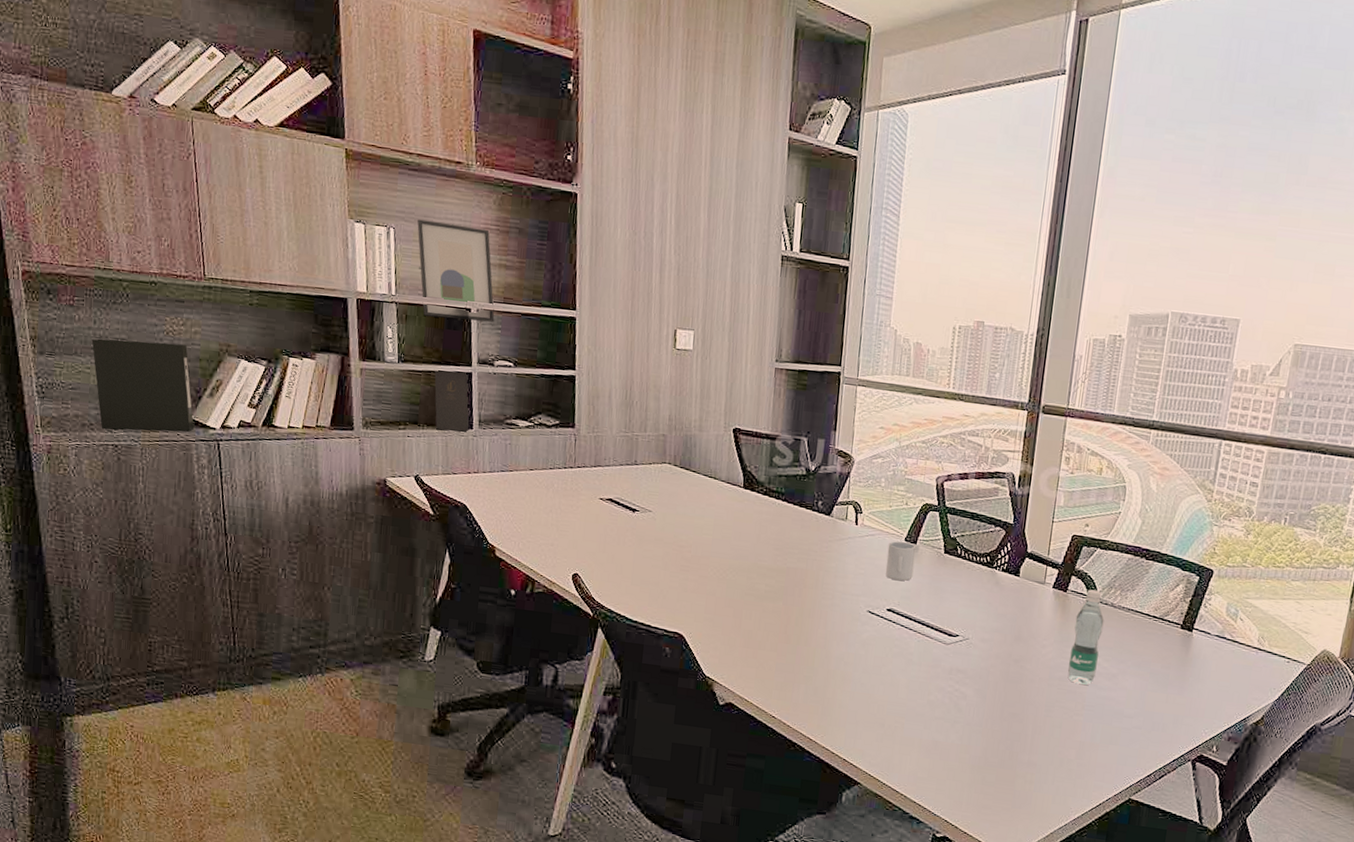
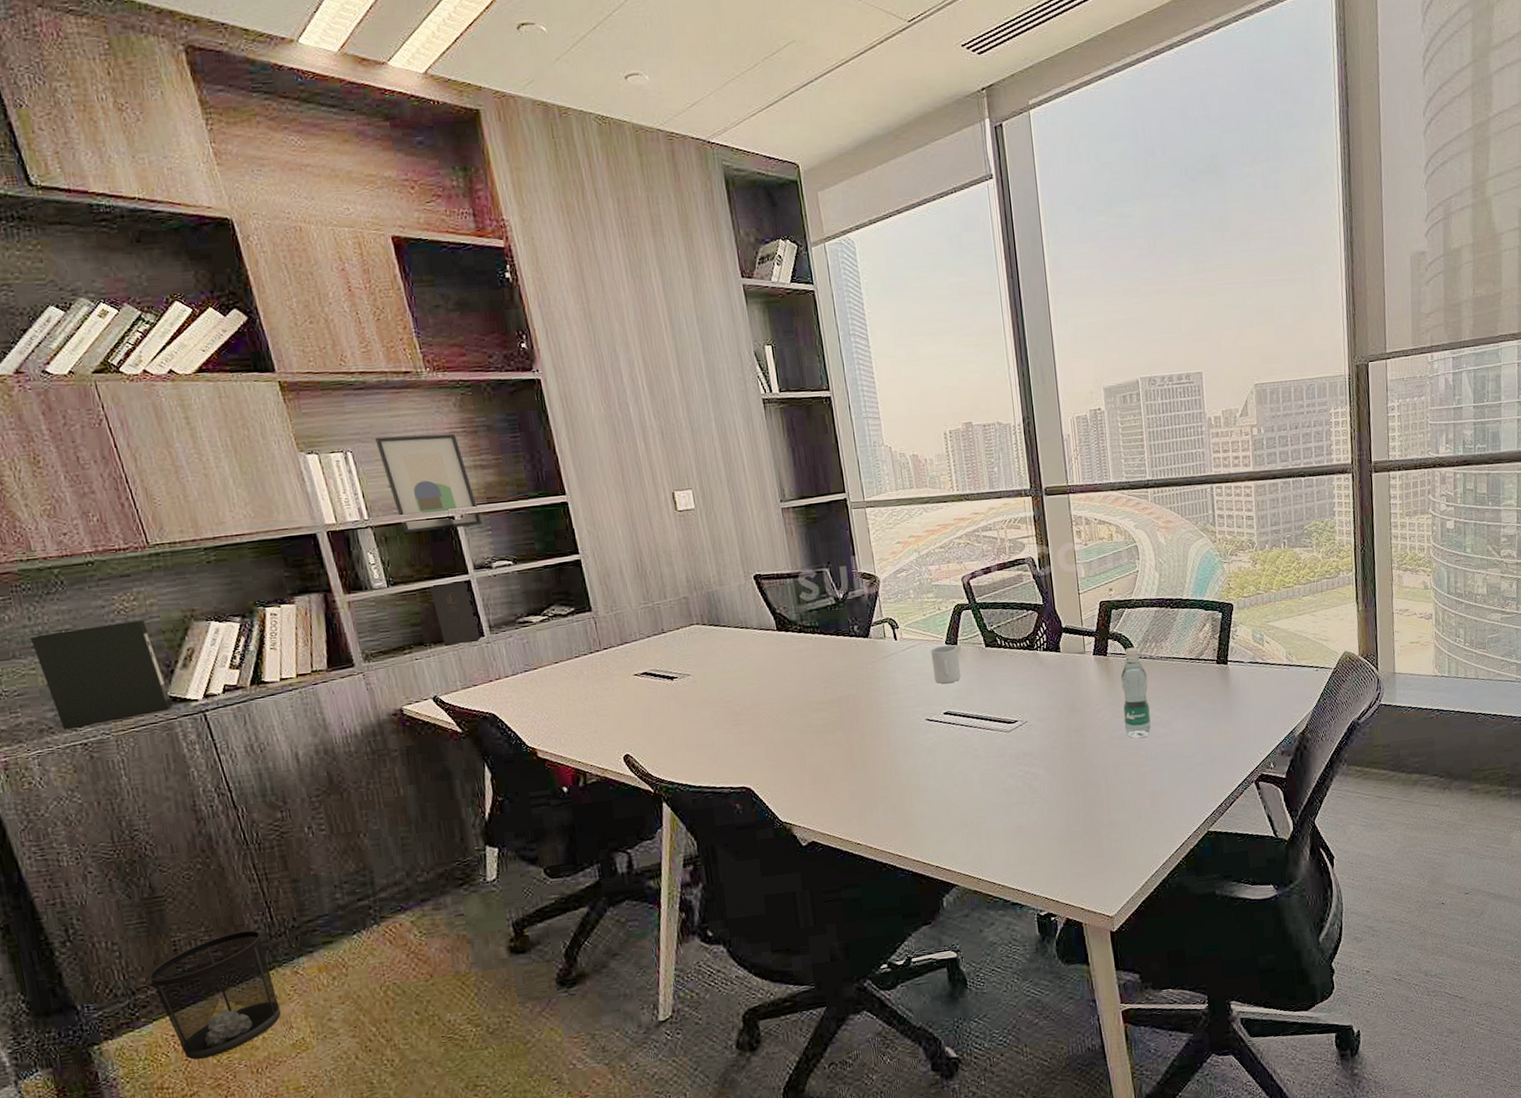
waste bin: none [124,648,224,755] -> present [149,930,281,1060]

